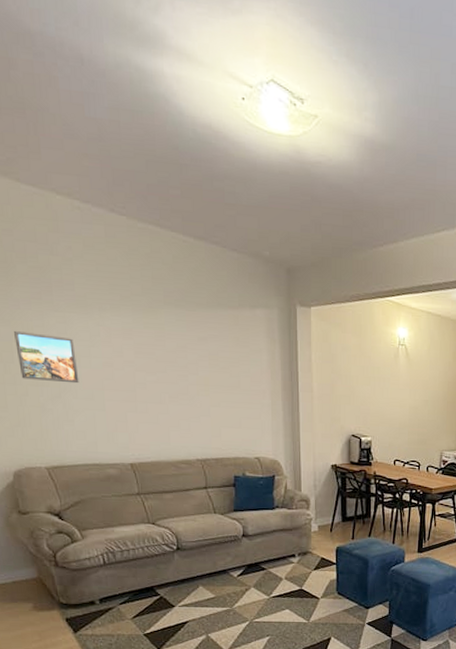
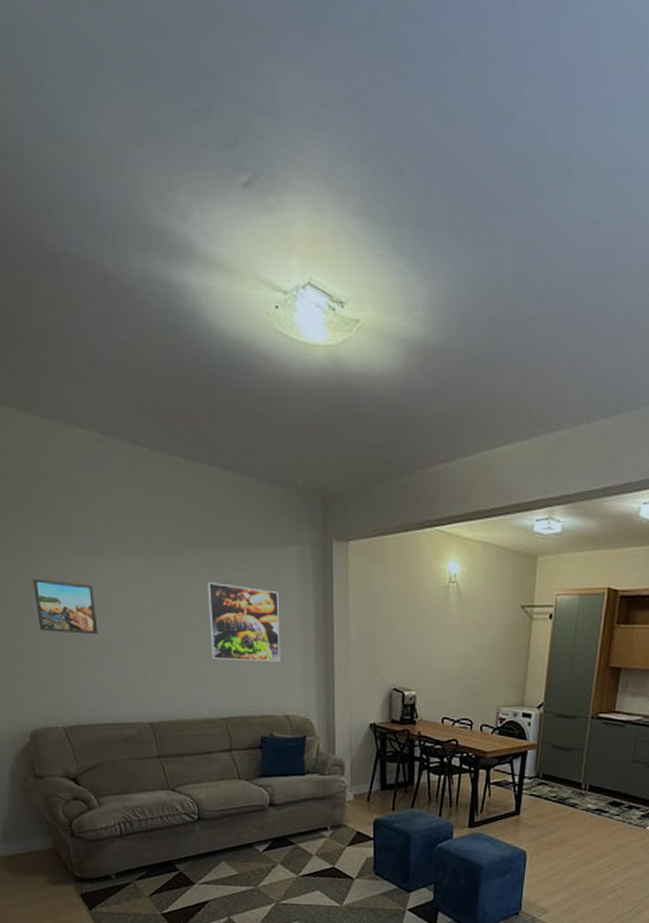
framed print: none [181,339,251,411] -> present [206,582,281,662]

